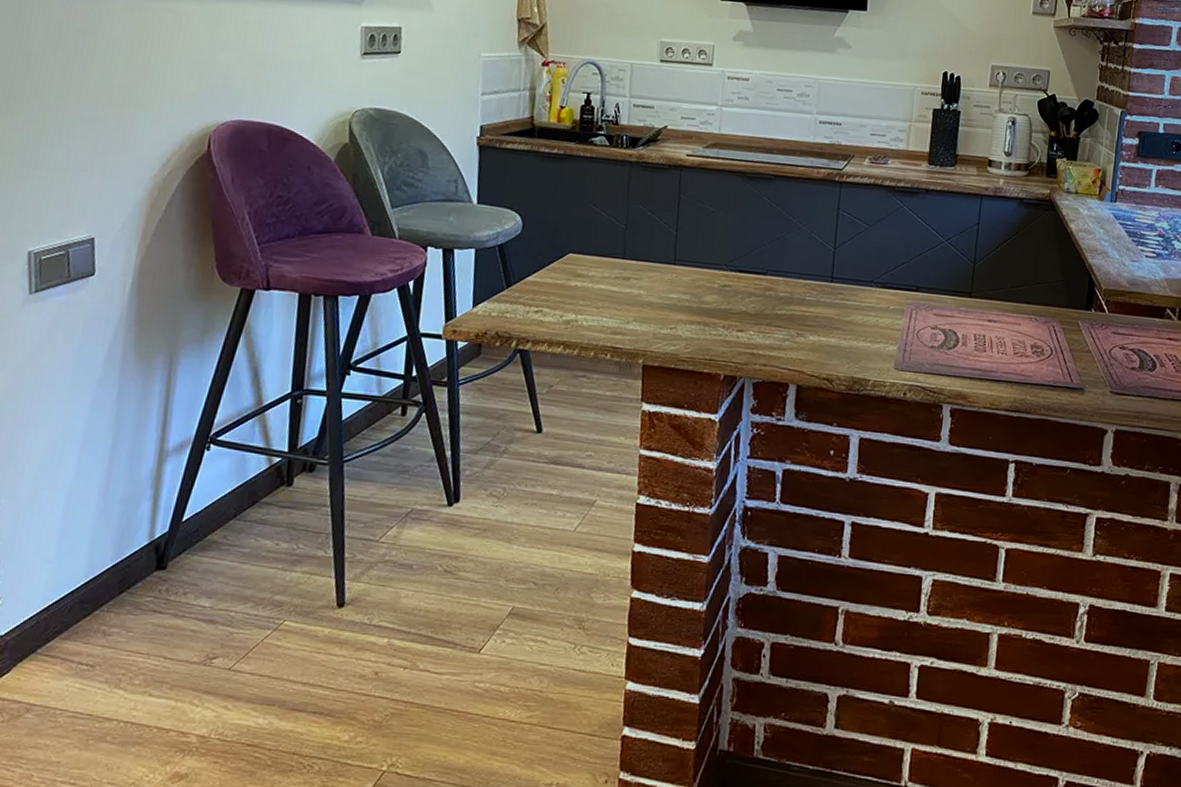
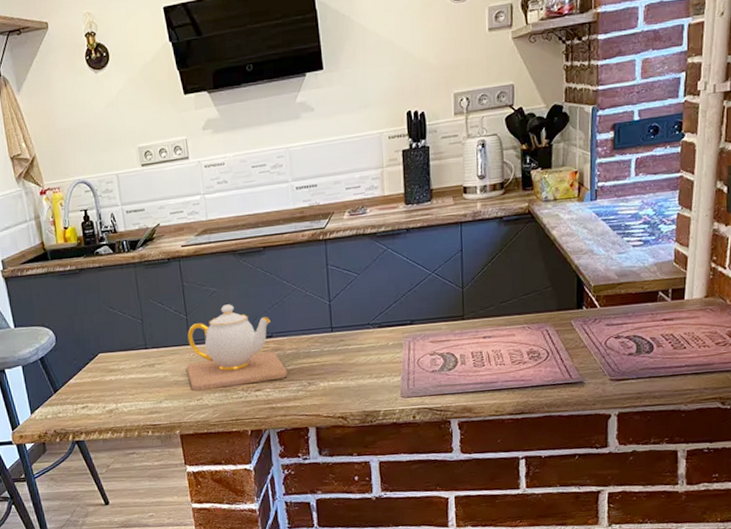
teapot: none [665,228,777,323] -> present [186,304,288,392]

